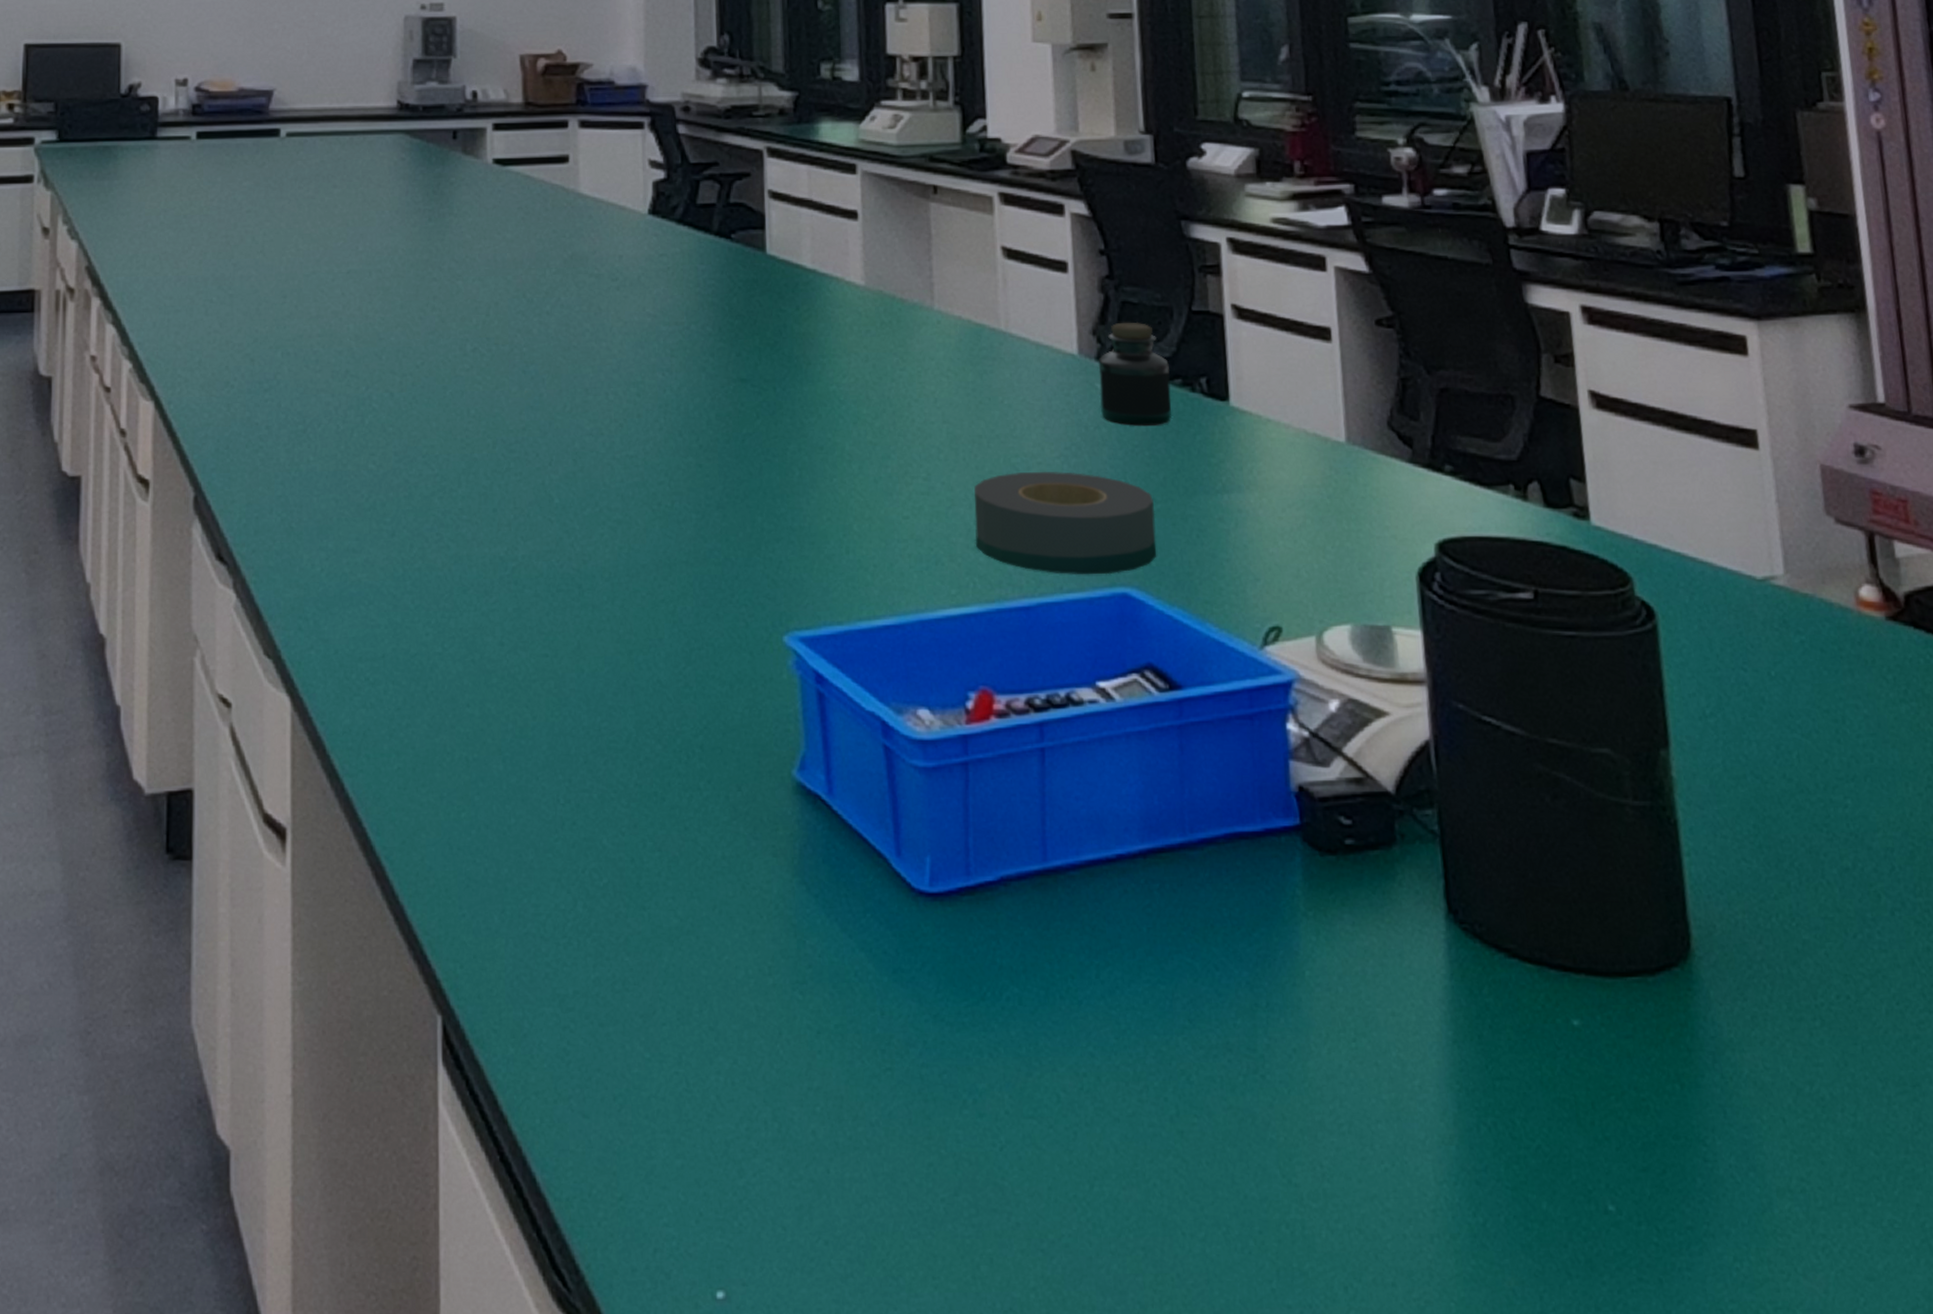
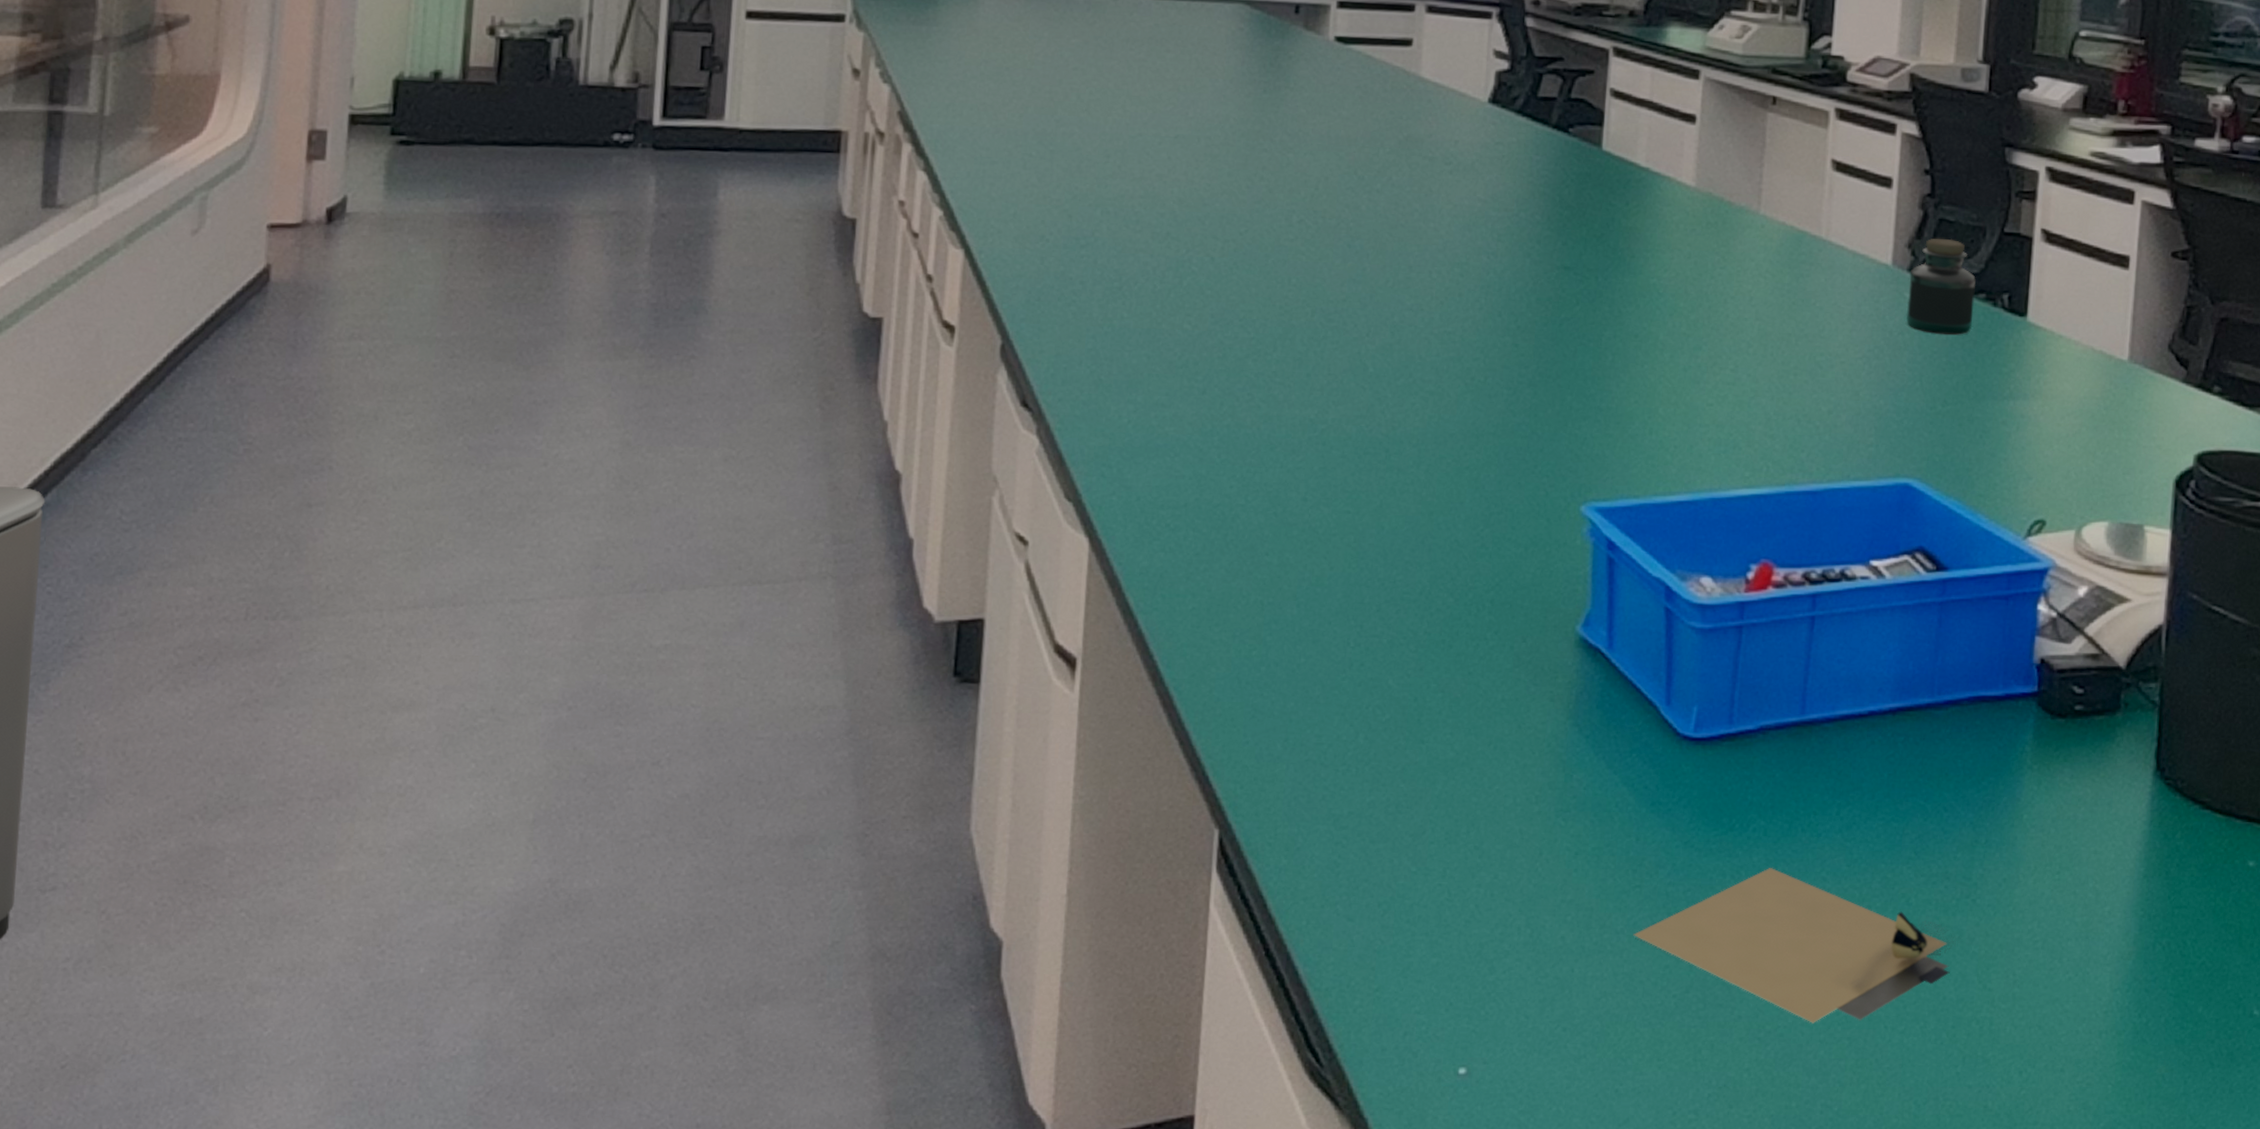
clipboard: none [889,1043,1247,1231] -> present [1633,868,1954,1023]
adhesive tape: present [974,471,1157,575] -> none [1773,369,1945,467]

